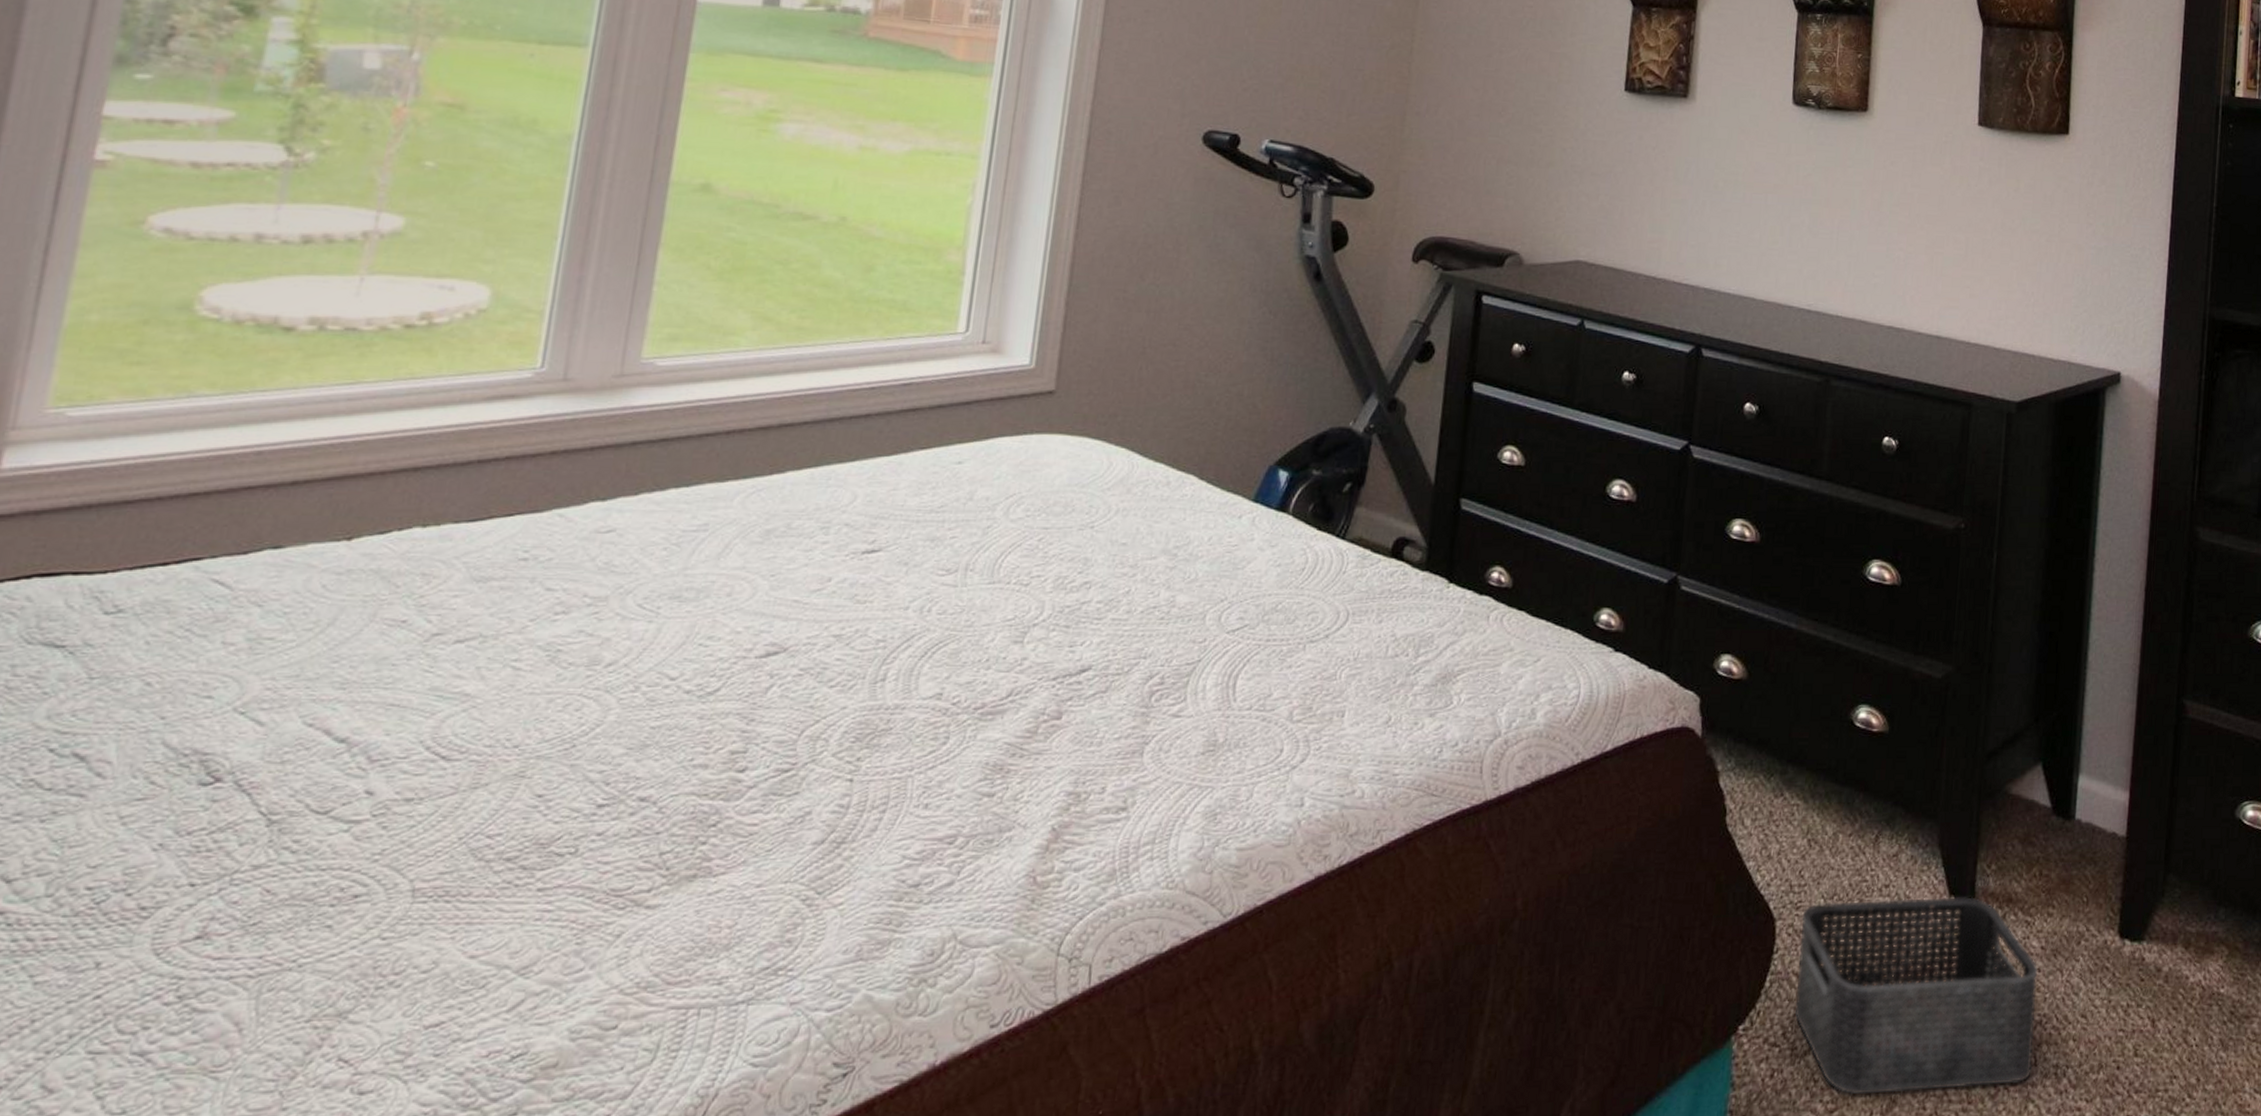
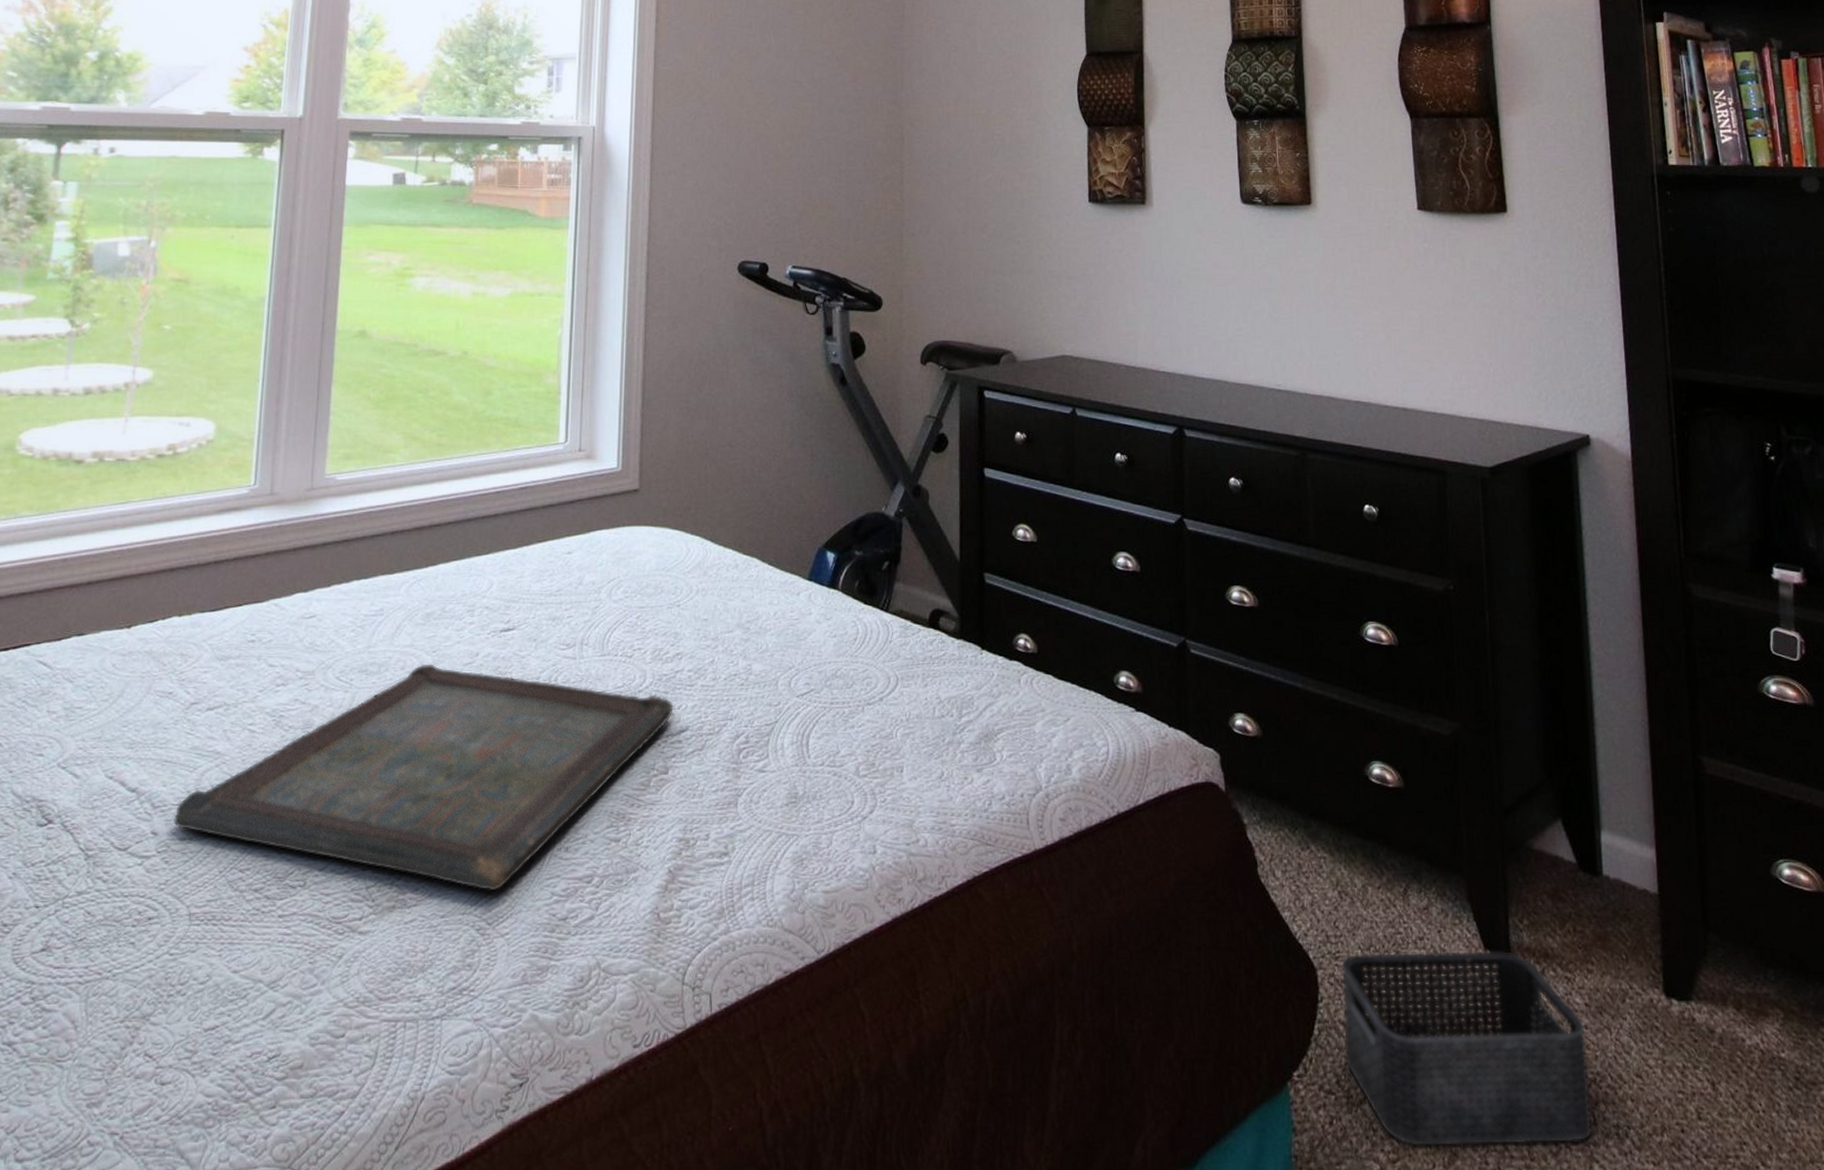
serving tray: none [396,589,1076,856] -> present [172,664,674,892]

